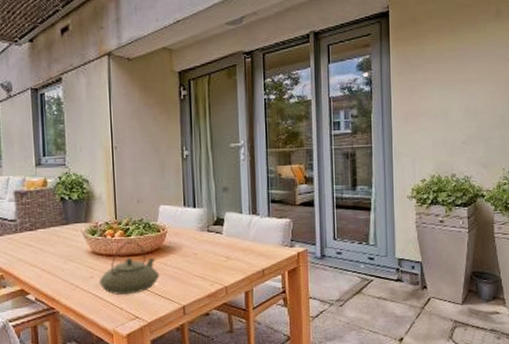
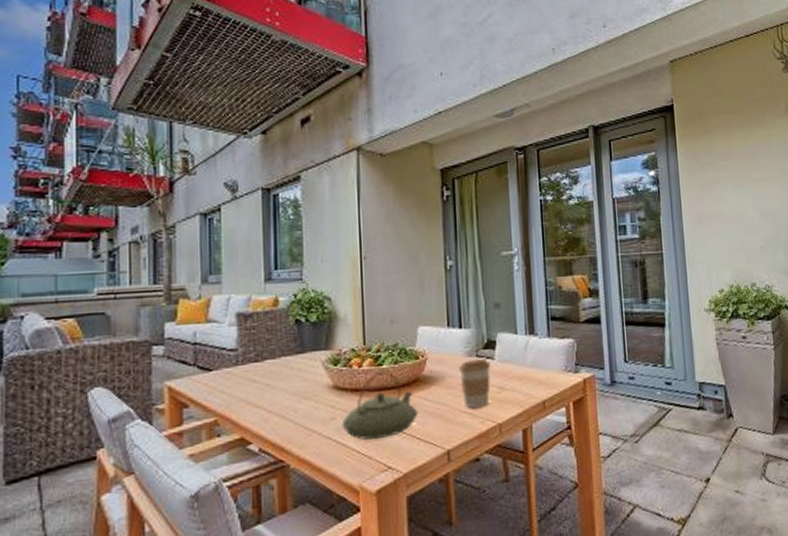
coffee cup: none [193,234,220,274] -> present [459,359,491,409]

